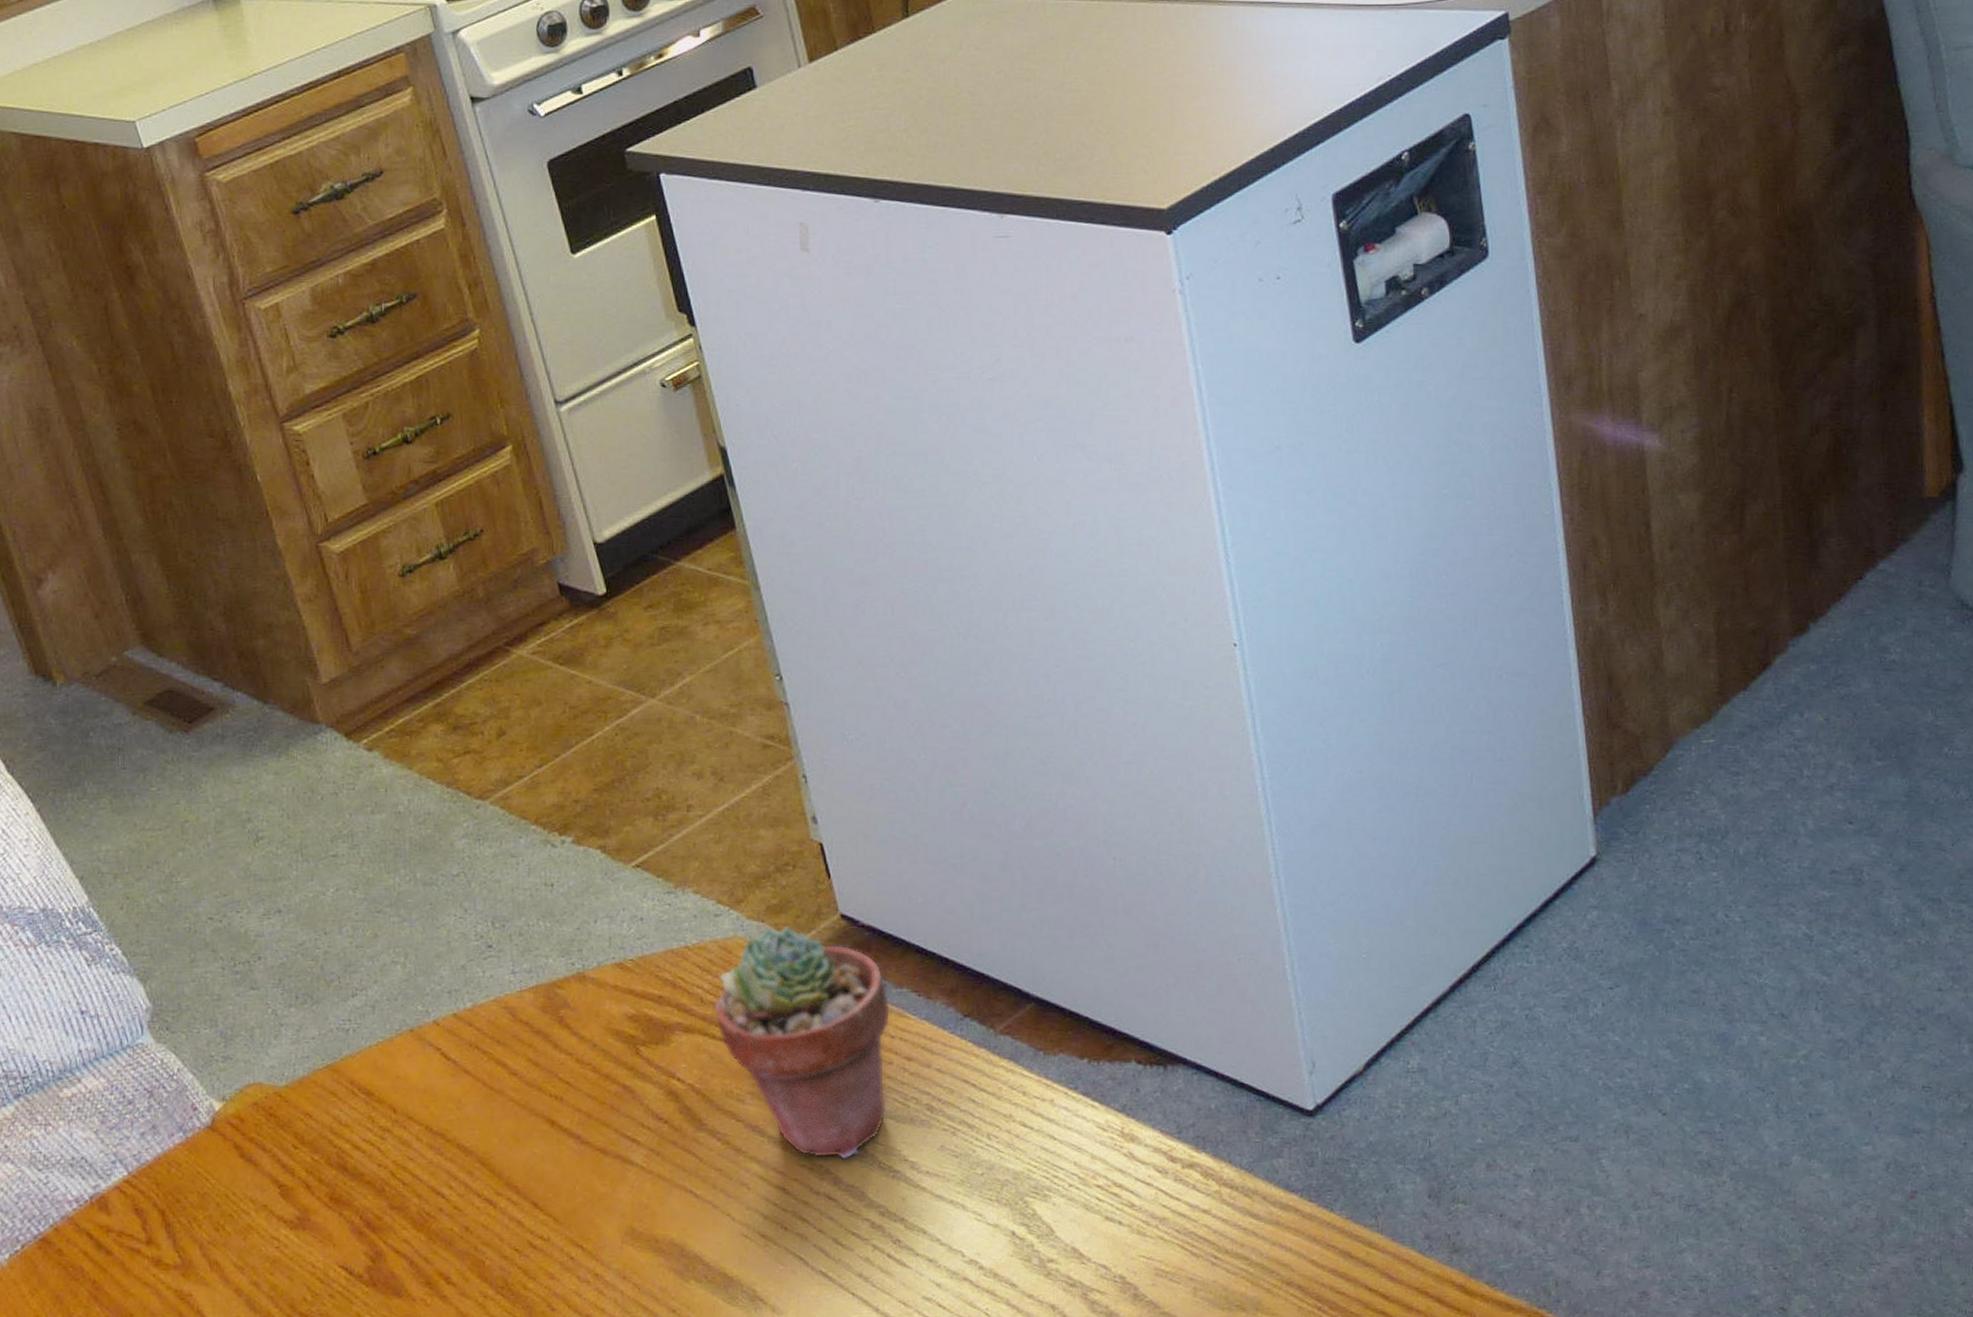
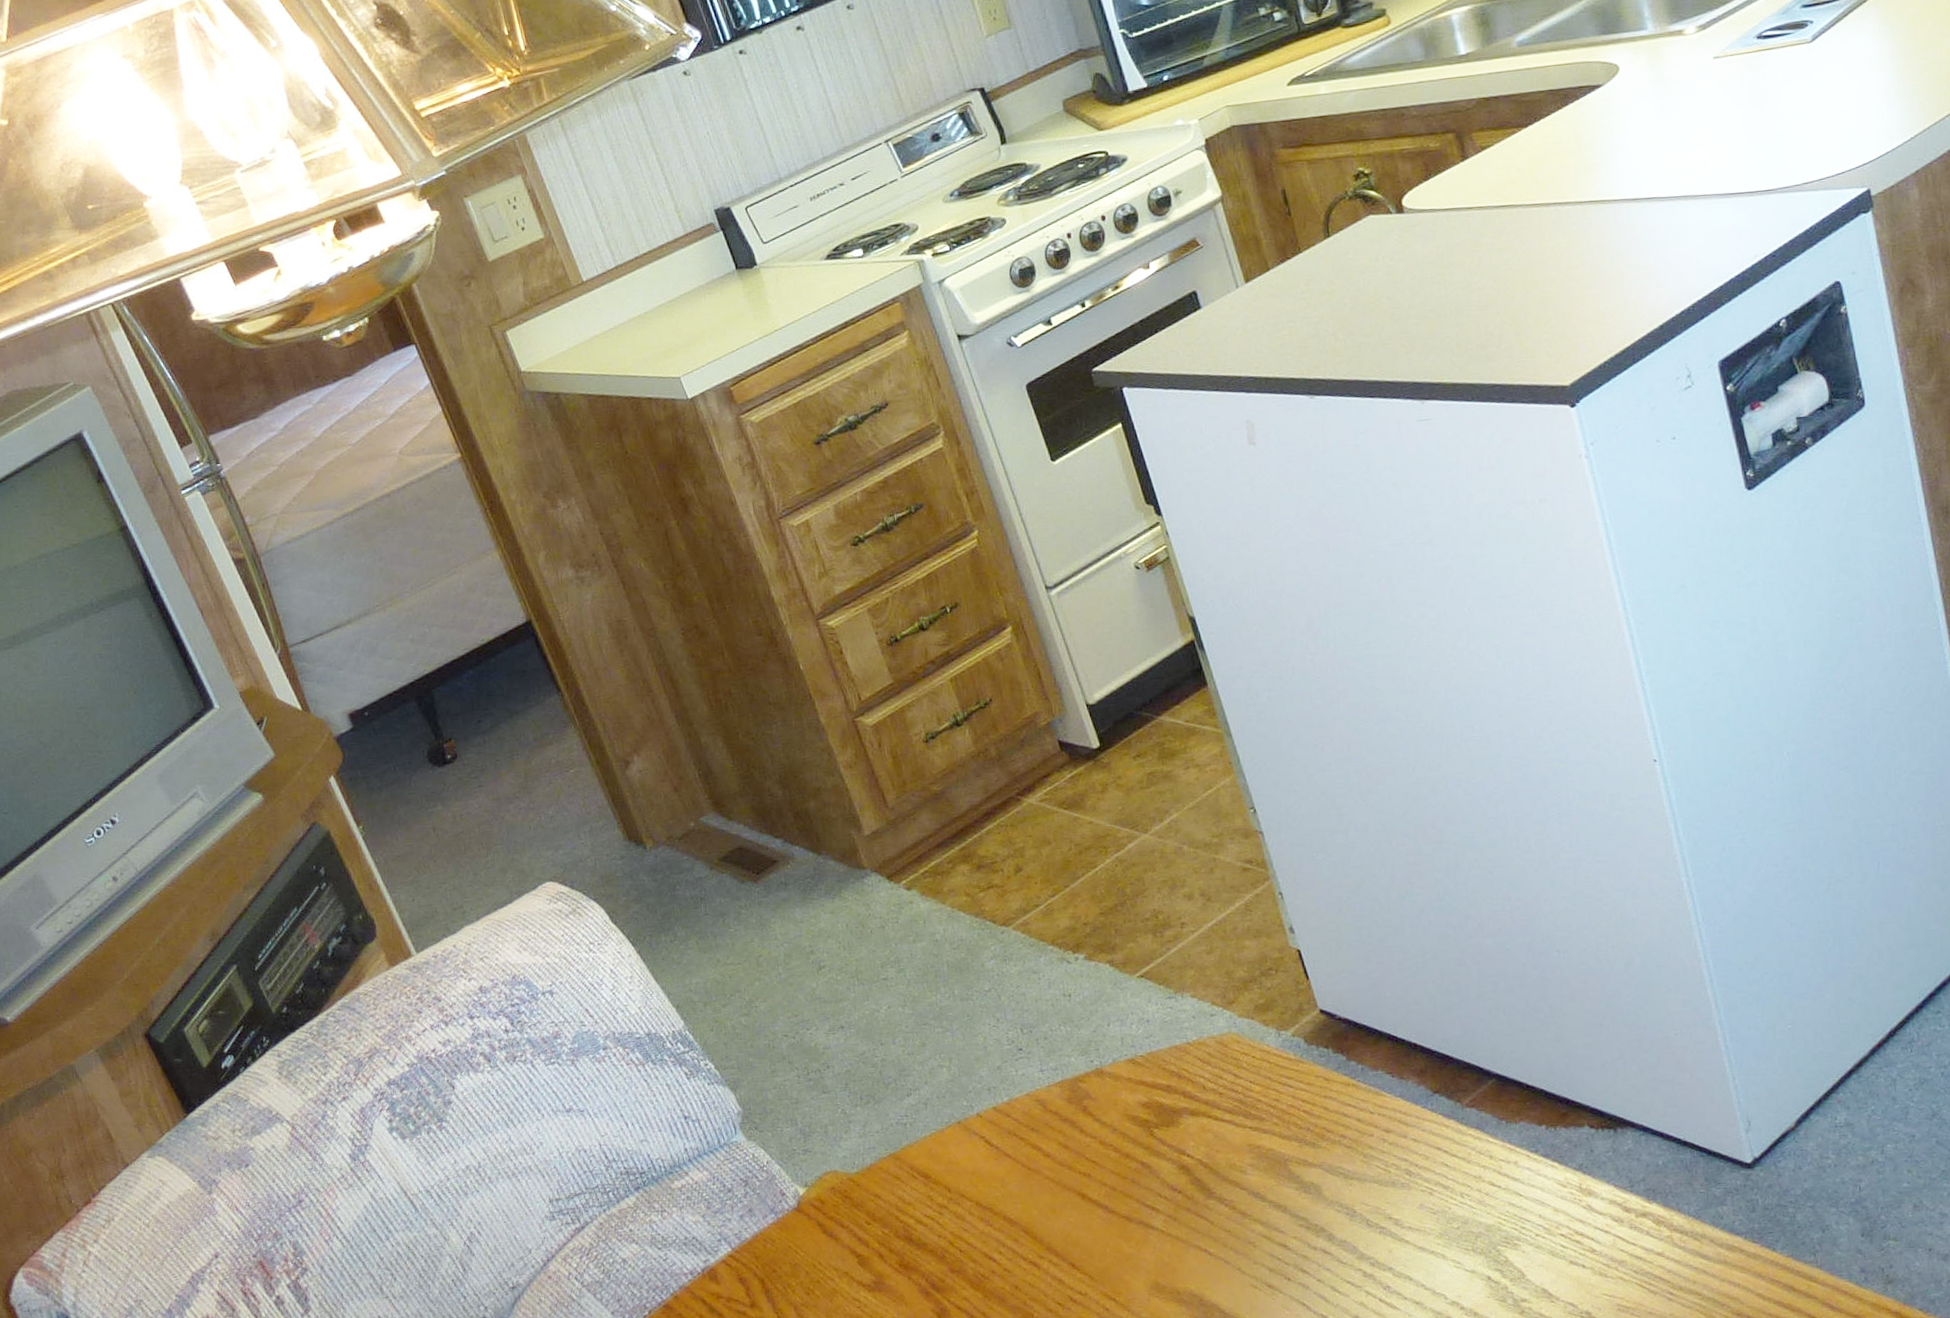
potted succulent: present [714,926,890,1160] -> none [1215,1022,1370,1219]

